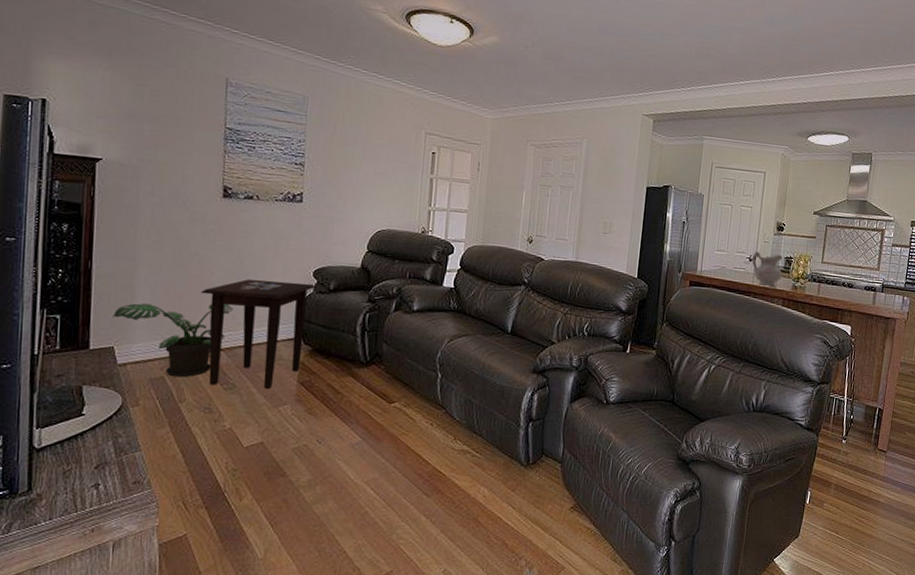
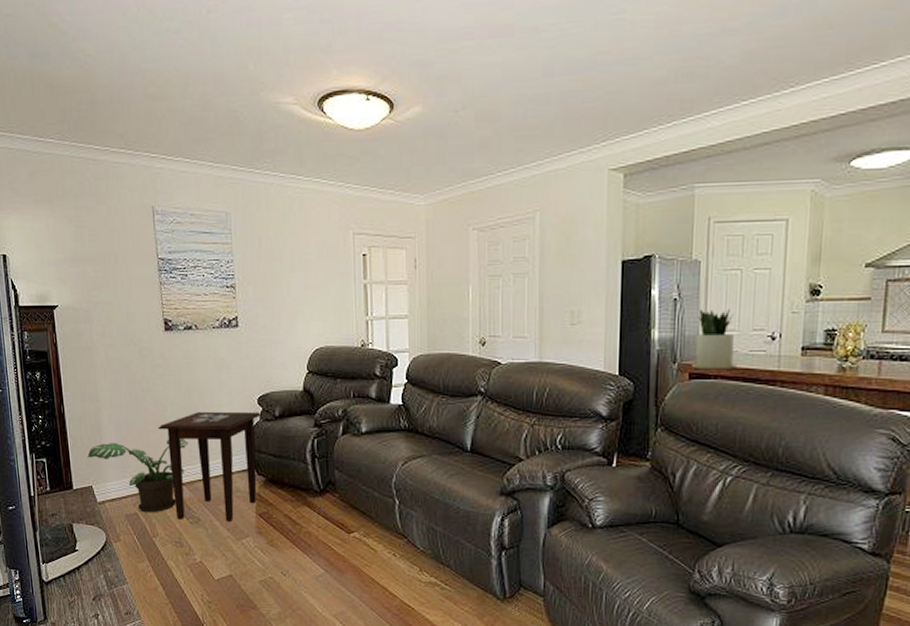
planter: none [691,232,724,282] -> present [691,309,737,371]
ceramic pitcher: present [751,252,783,286] -> none [774,327,821,370]

